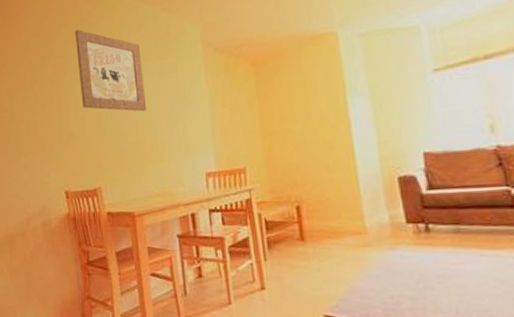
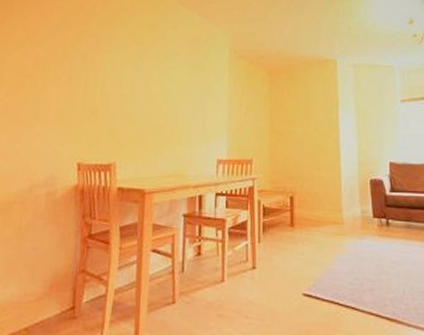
wall art: present [75,29,147,112] -> none [110,16,174,99]

